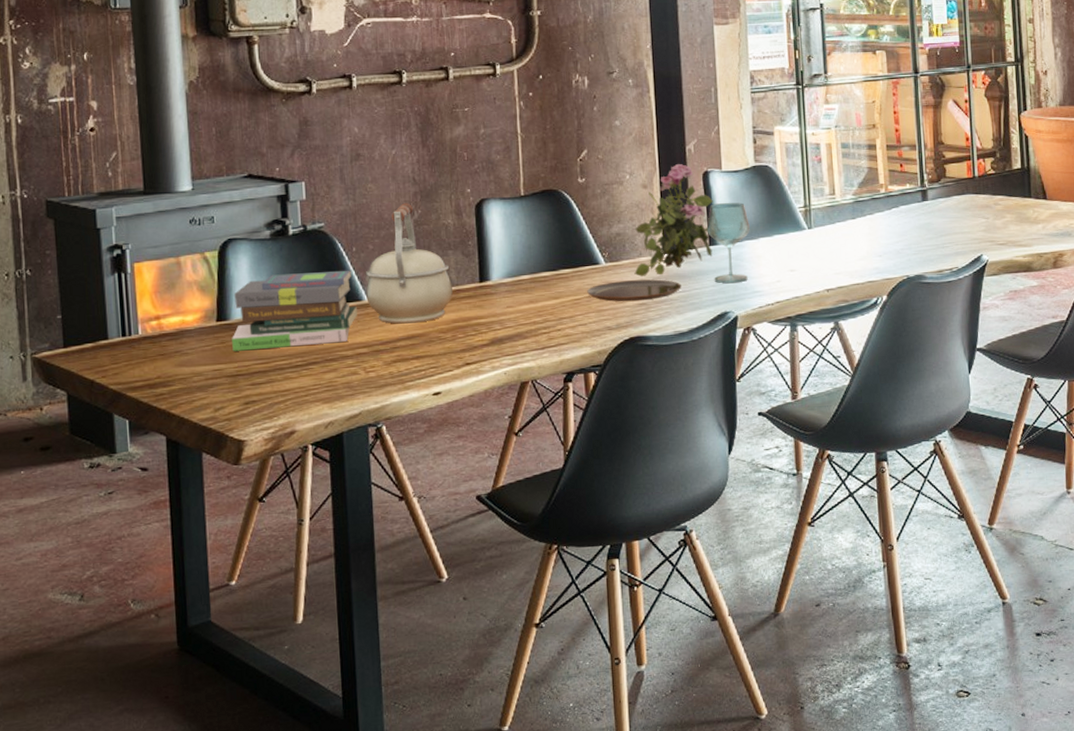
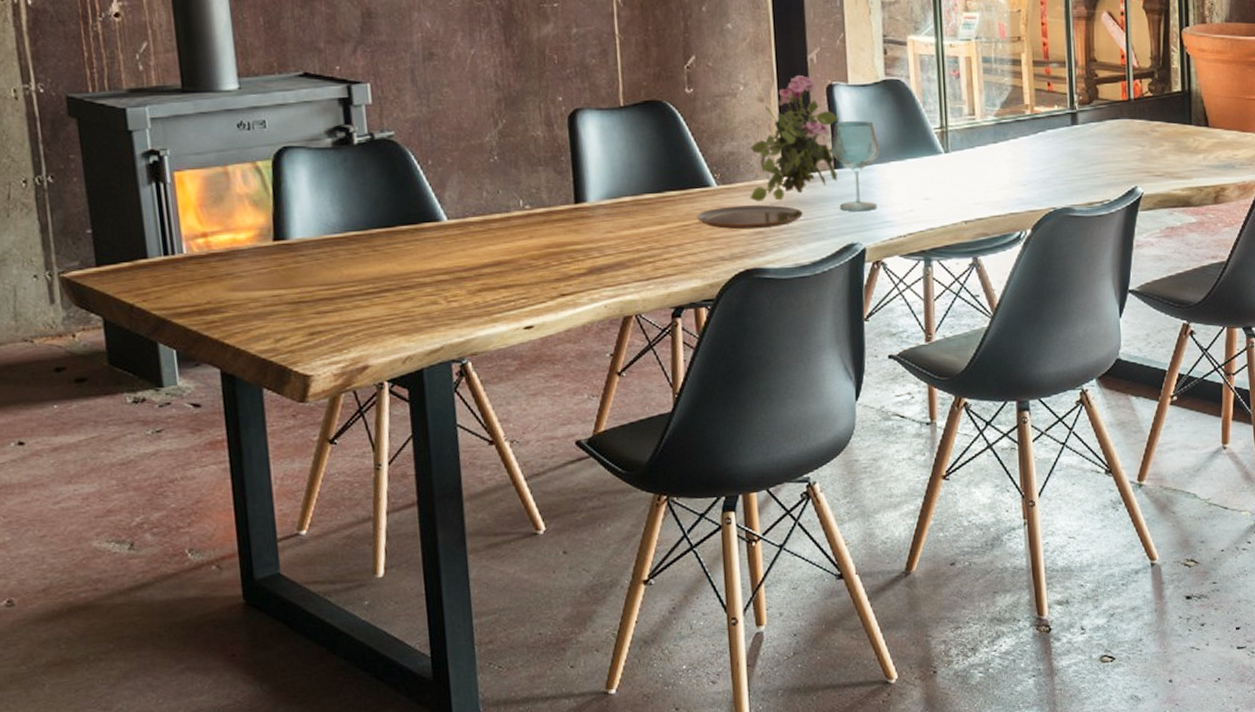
books: present [232,270,357,351] -> none [292,185,436,275]
kettle: present [366,203,453,324] -> none [444,111,544,249]

